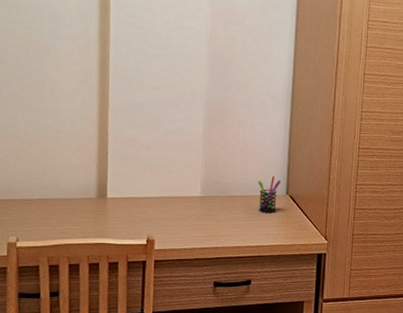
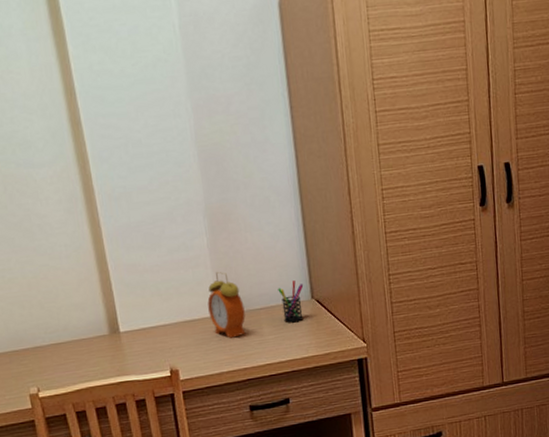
alarm clock: none [192,158,225,218] -> present [207,272,245,338]

